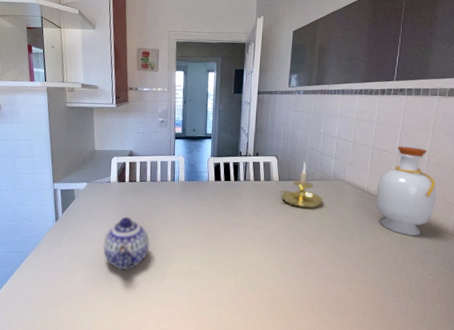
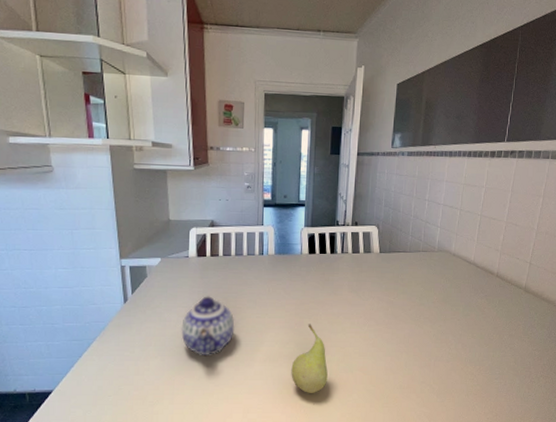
fruit: none [199,244,232,308] -> present [291,324,328,393]
candle holder: present [278,162,323,209] -> none [379,232,427,283]
bottle: present [376,146,436,236] -> none [482,213,545,309]

